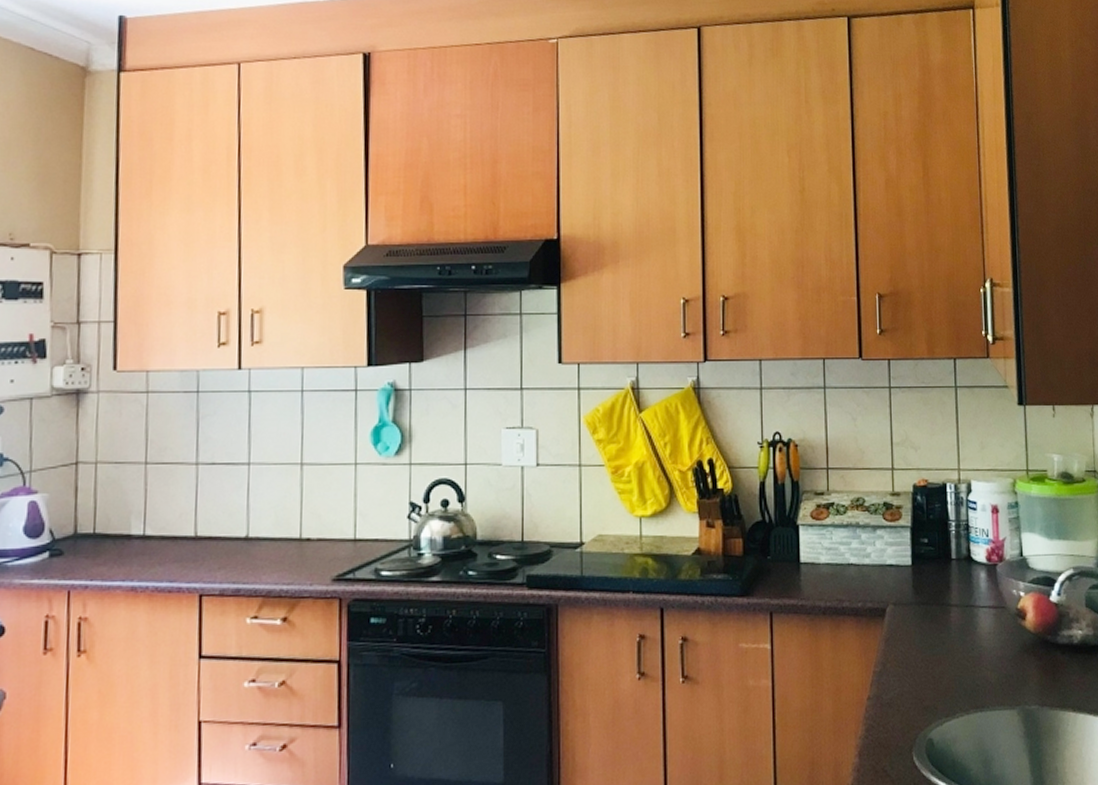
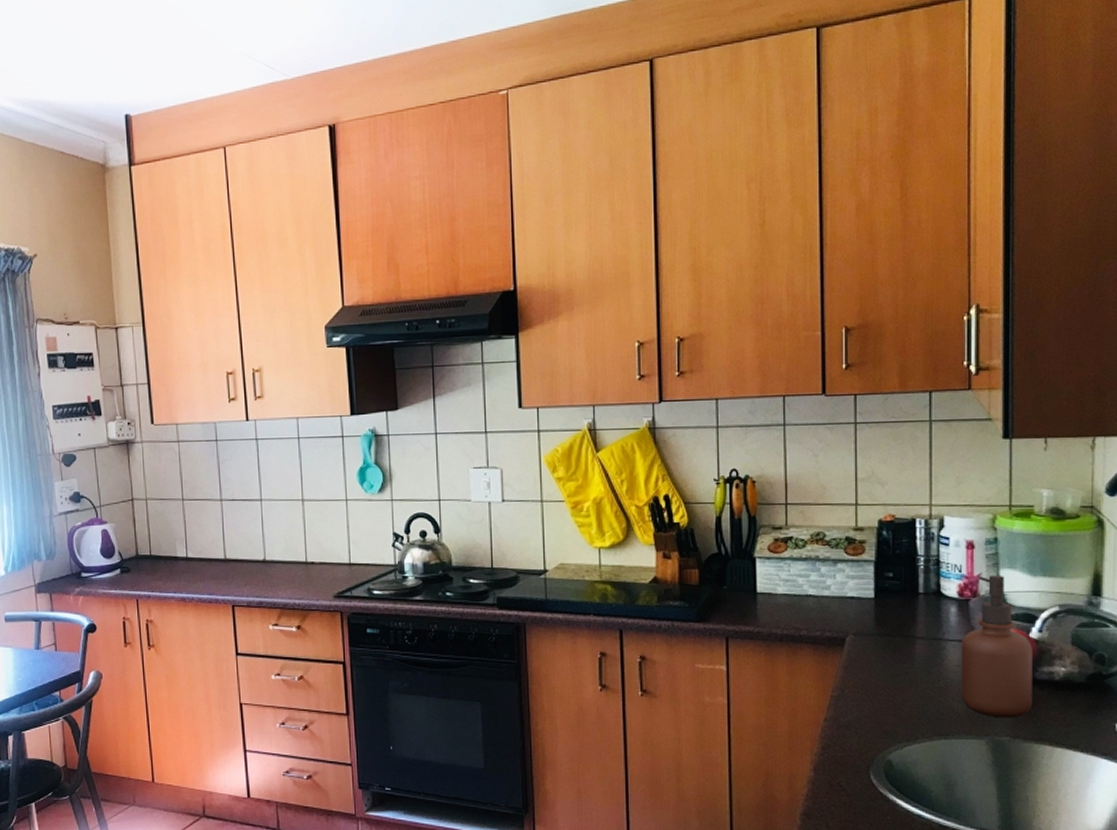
soap dispenser: none [991,538,1056,686] -> present [961,575,1032,718]

